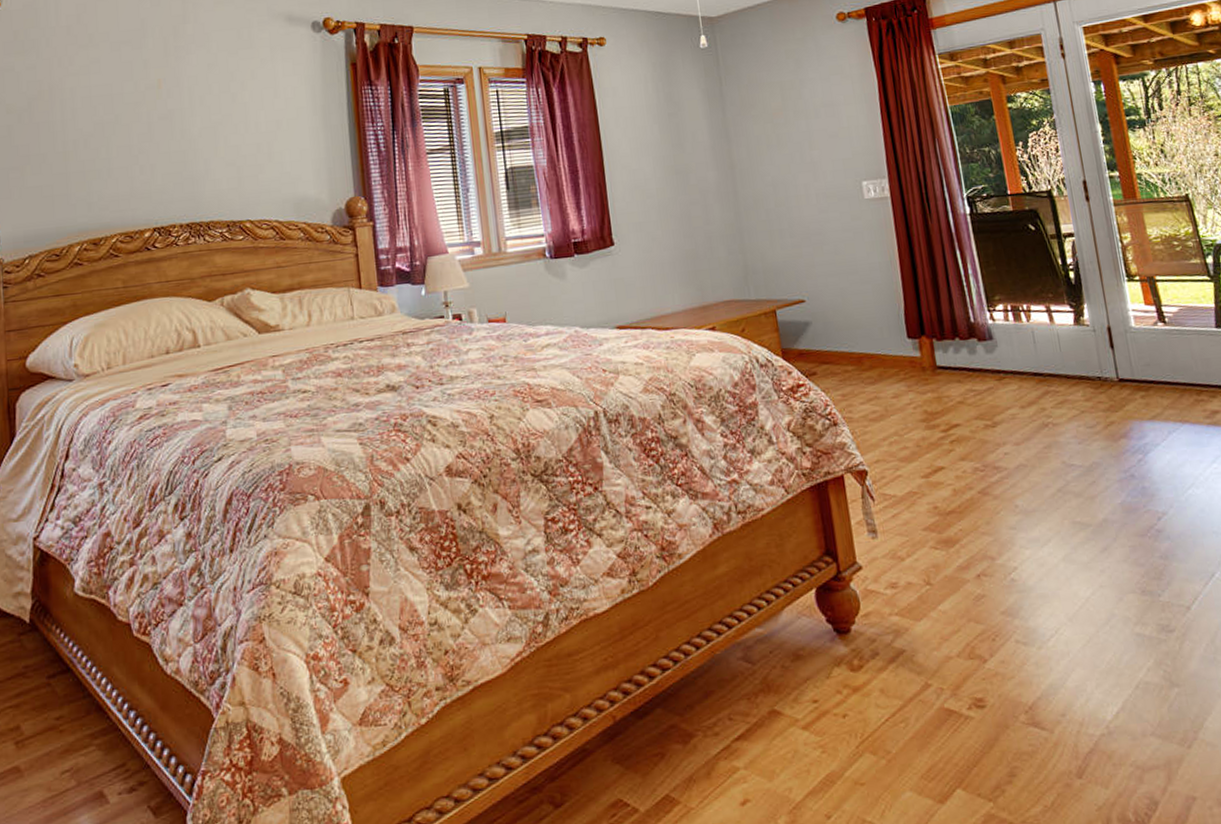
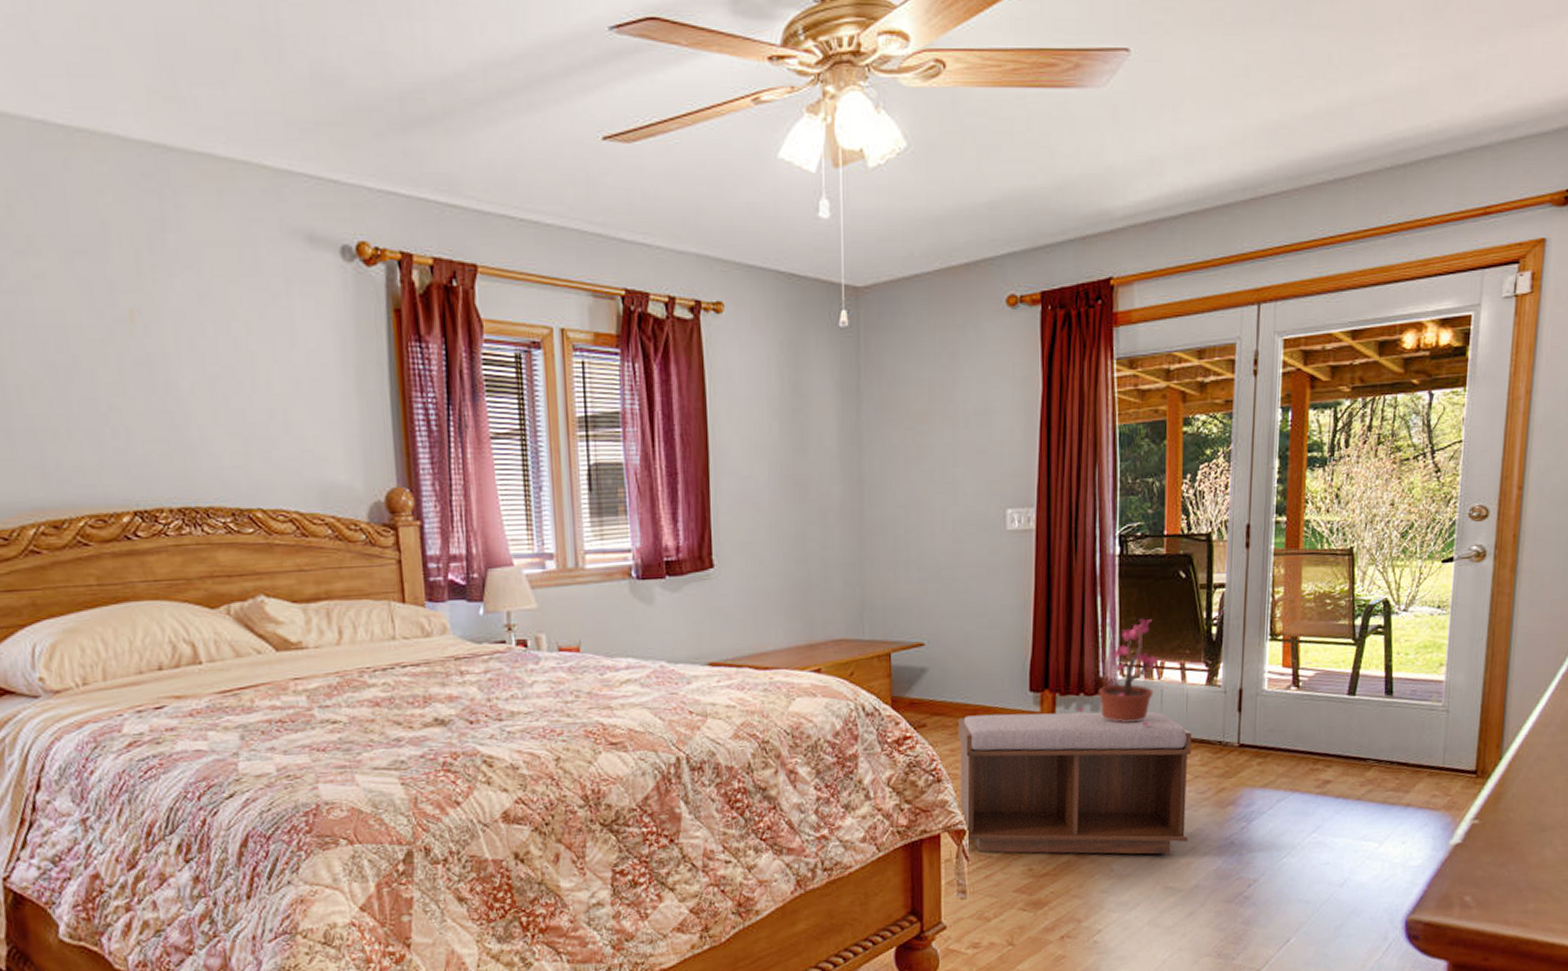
bench: none [845,352,1086,492] -> present [959,711,1192,855]
potted plant: none [955,268,1029,367] -> present [1077,618,1157,727]

